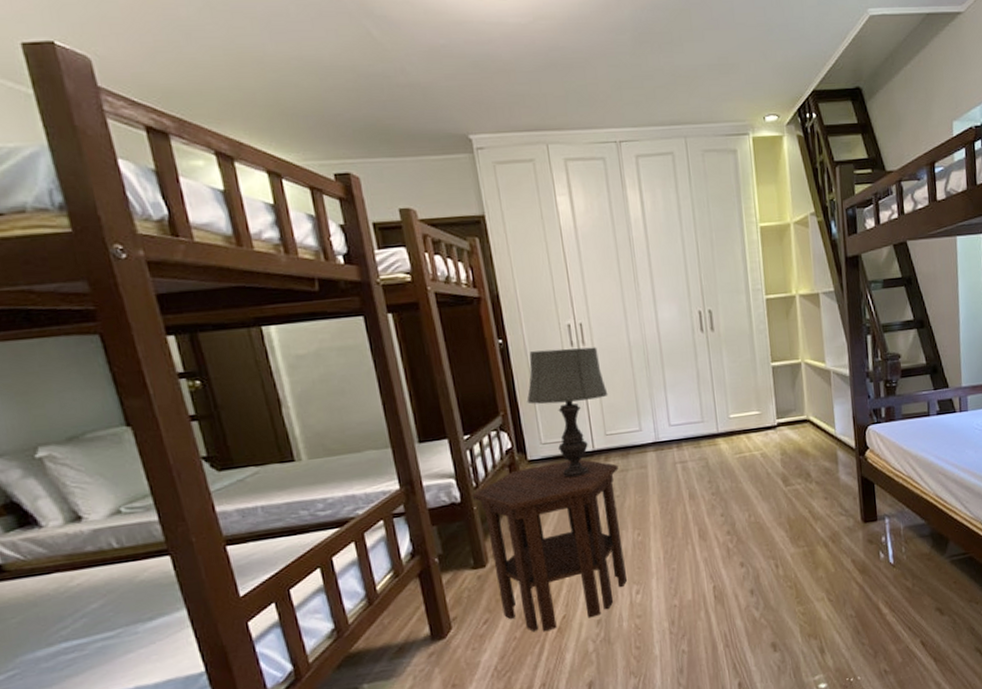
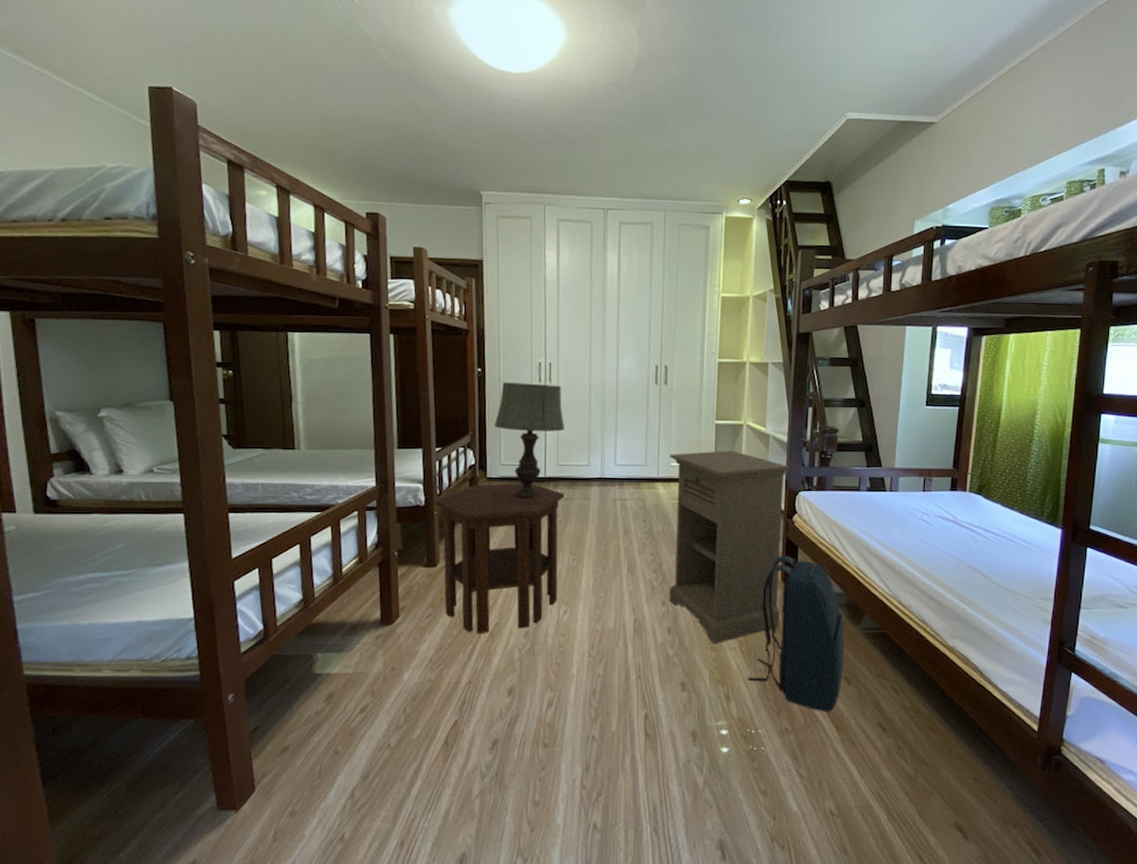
nightstand: none [727,392,865,598] -> present [669,450,790,644]
backpack: none [840,494,935,647] -> present [748,555,845,712]

